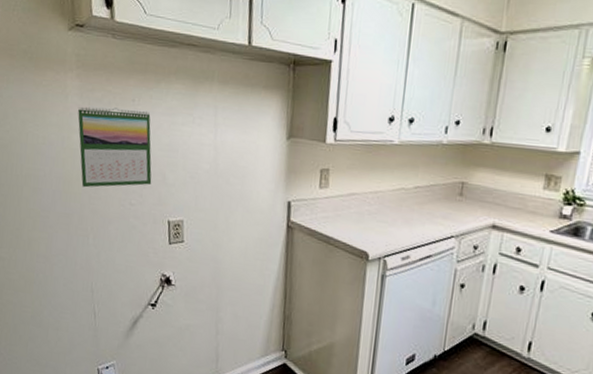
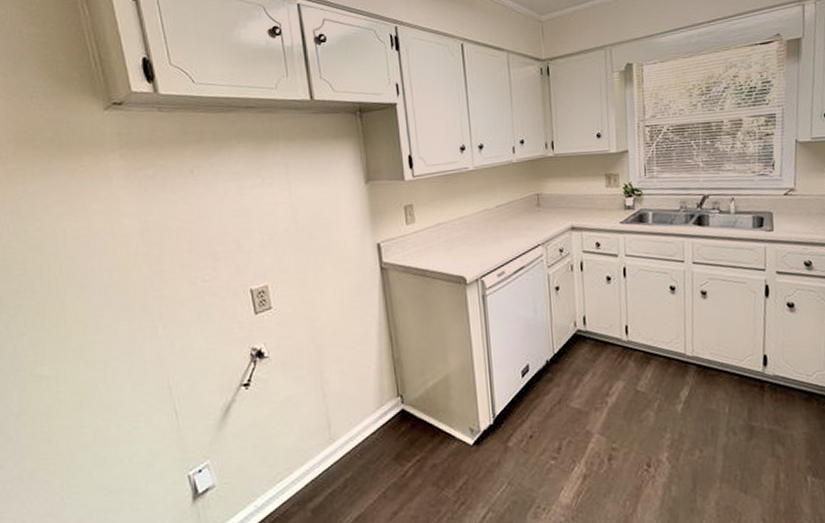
calendar: present [78,106,152,188] -> none [127,181,226,274]

